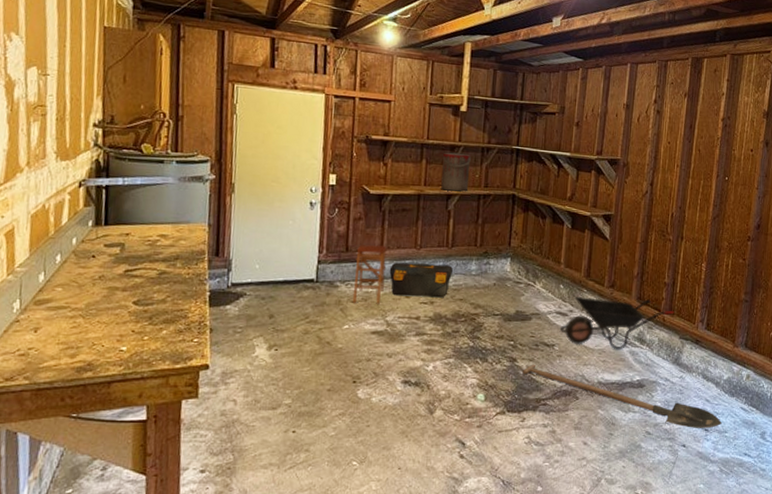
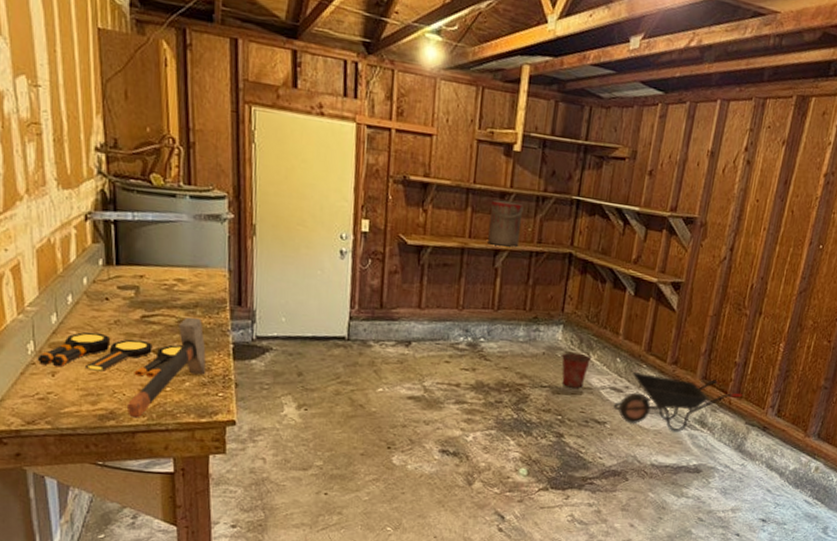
clamp: none [21,288,162,328] -> present [37,332,183,378]
hammer: none [104,269,184,368] -> present [126,316,206,418]
step ladder: present [352,245,387,304] -> none [387,301,426,368]
toolbox: present [389,262,453,298] -> none [427,323,498,365]
bucket: none [510,282,538,315] -> present [561,352,592,388]
shovel: present [522,364,722,428] -> none [569,441,782,519]

